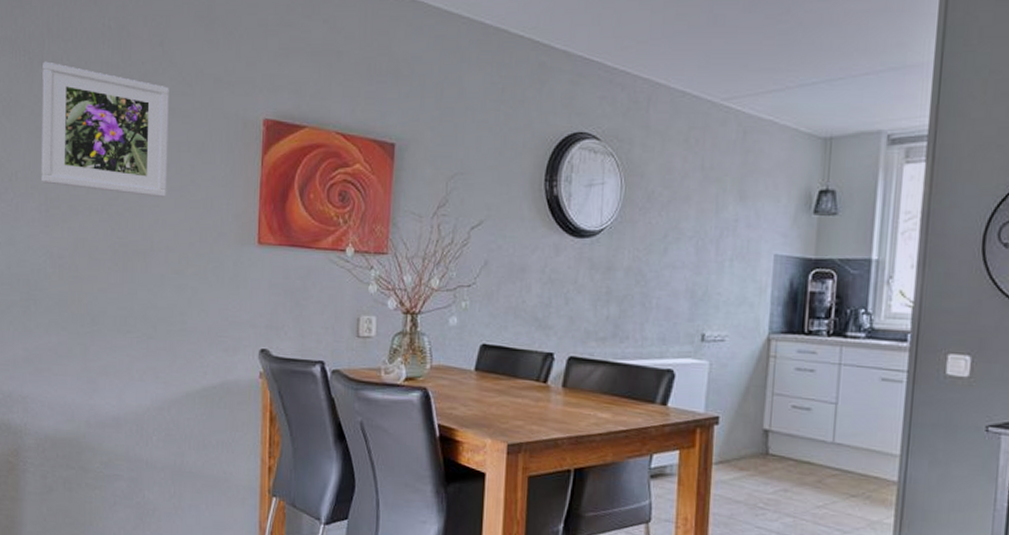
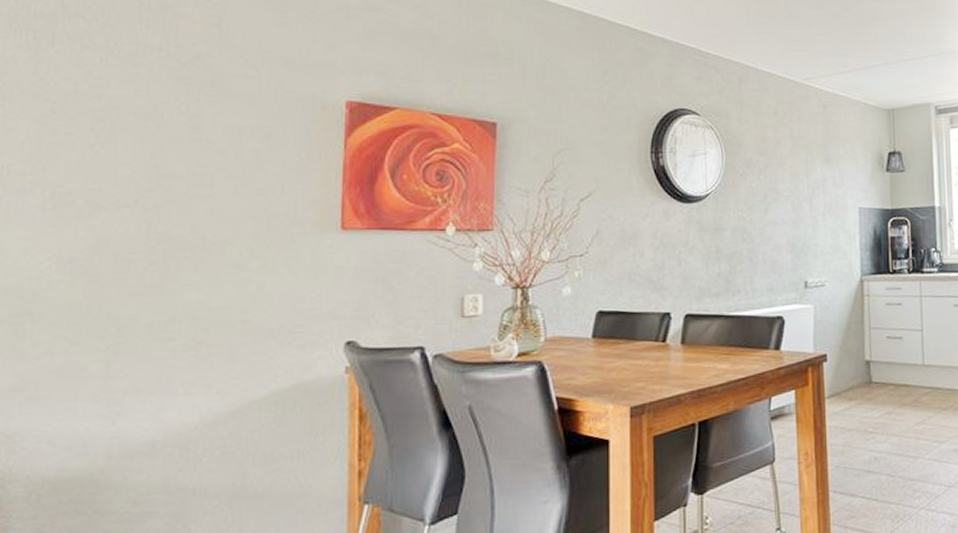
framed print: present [41,61,169,198] -> none [47,41,228,187]

